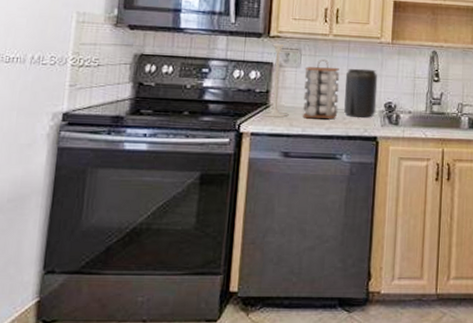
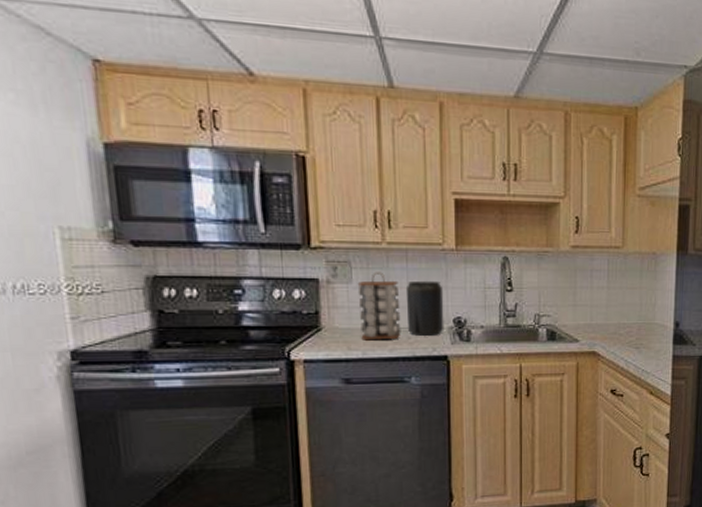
candlestick: present [261,44,289,118] -> none [312,256,345,341]

